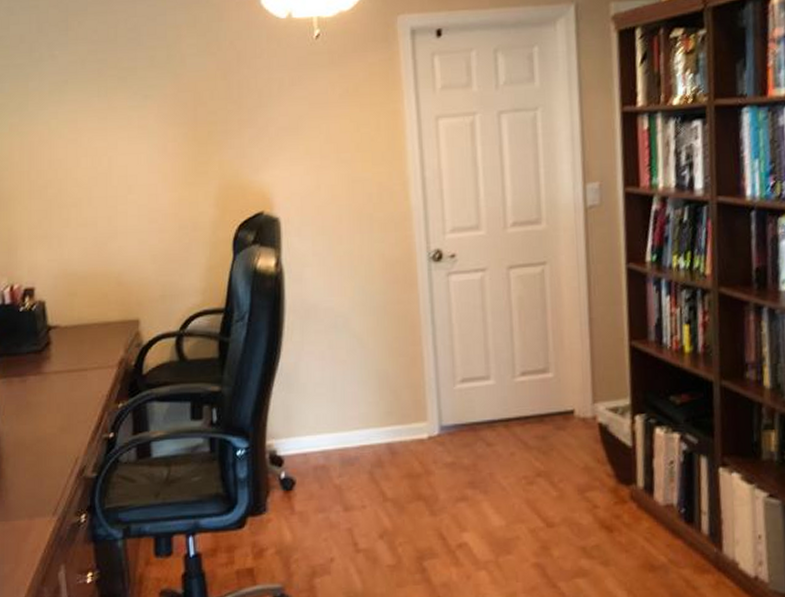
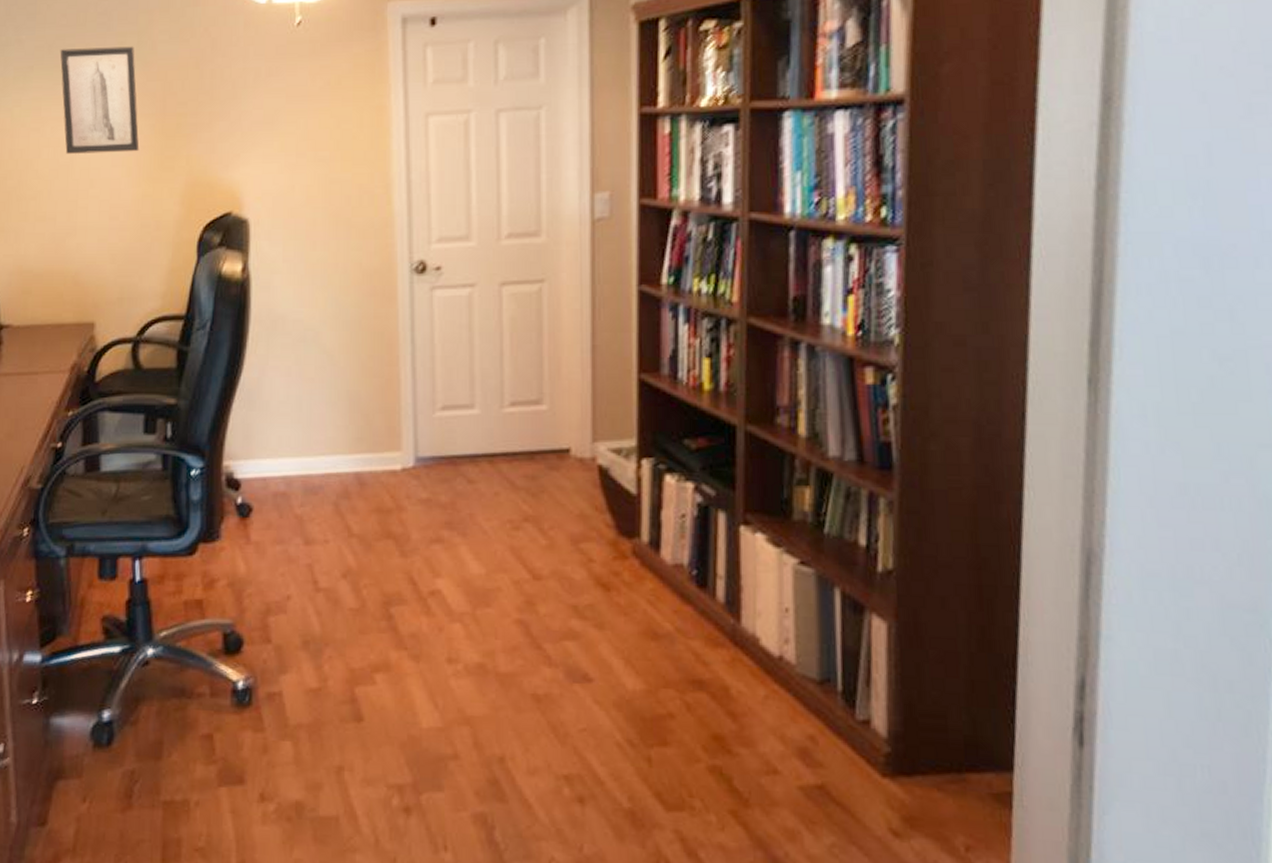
wall art: none [93,60,174,163] -> present [60,46,140,154]

